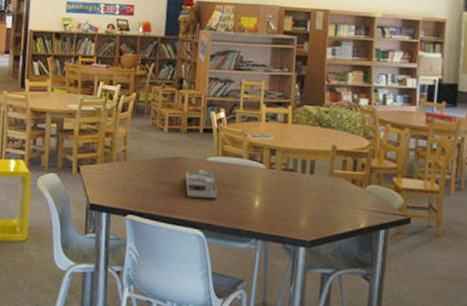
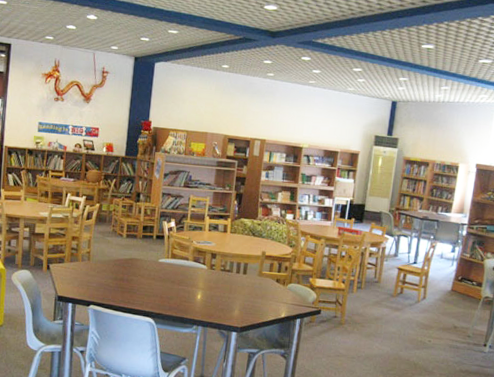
desk organizer: present [185,169,217,199] -> none [140,268,167,293]

